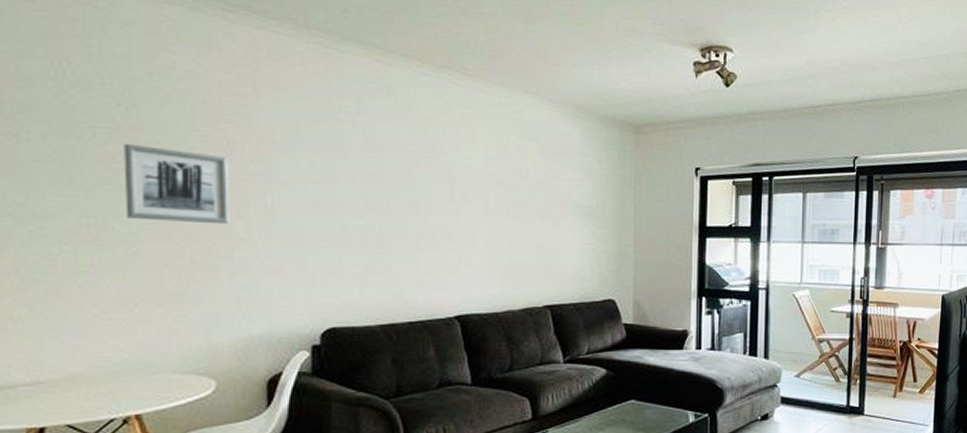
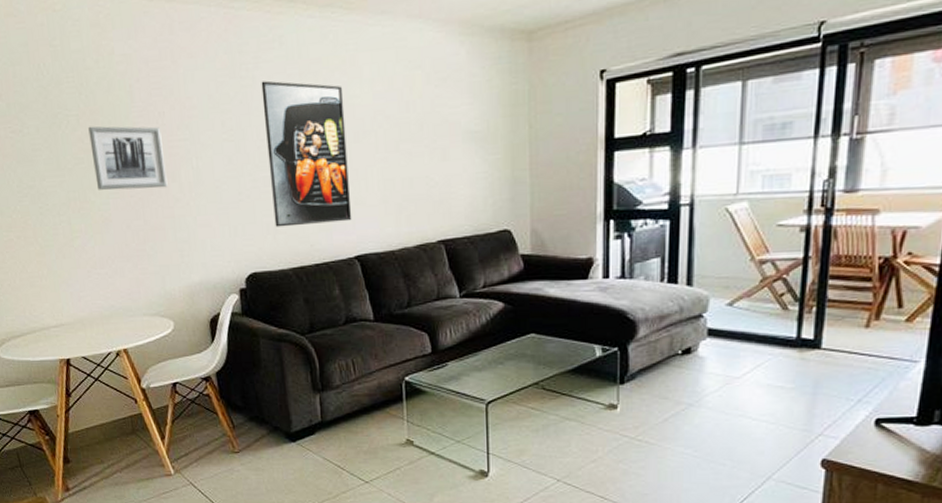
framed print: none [362,127,455,280] -> present [261,80,352,227]

